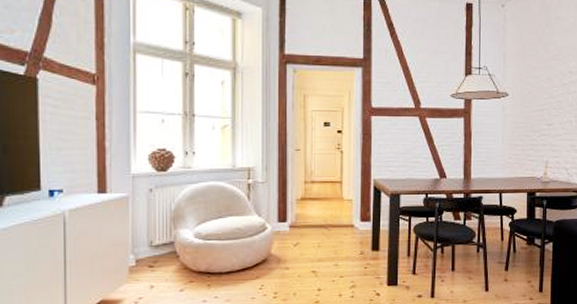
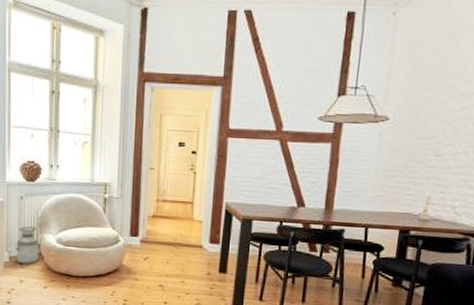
planter: none [143,222,175,266] -> present [15,226,40,264]

